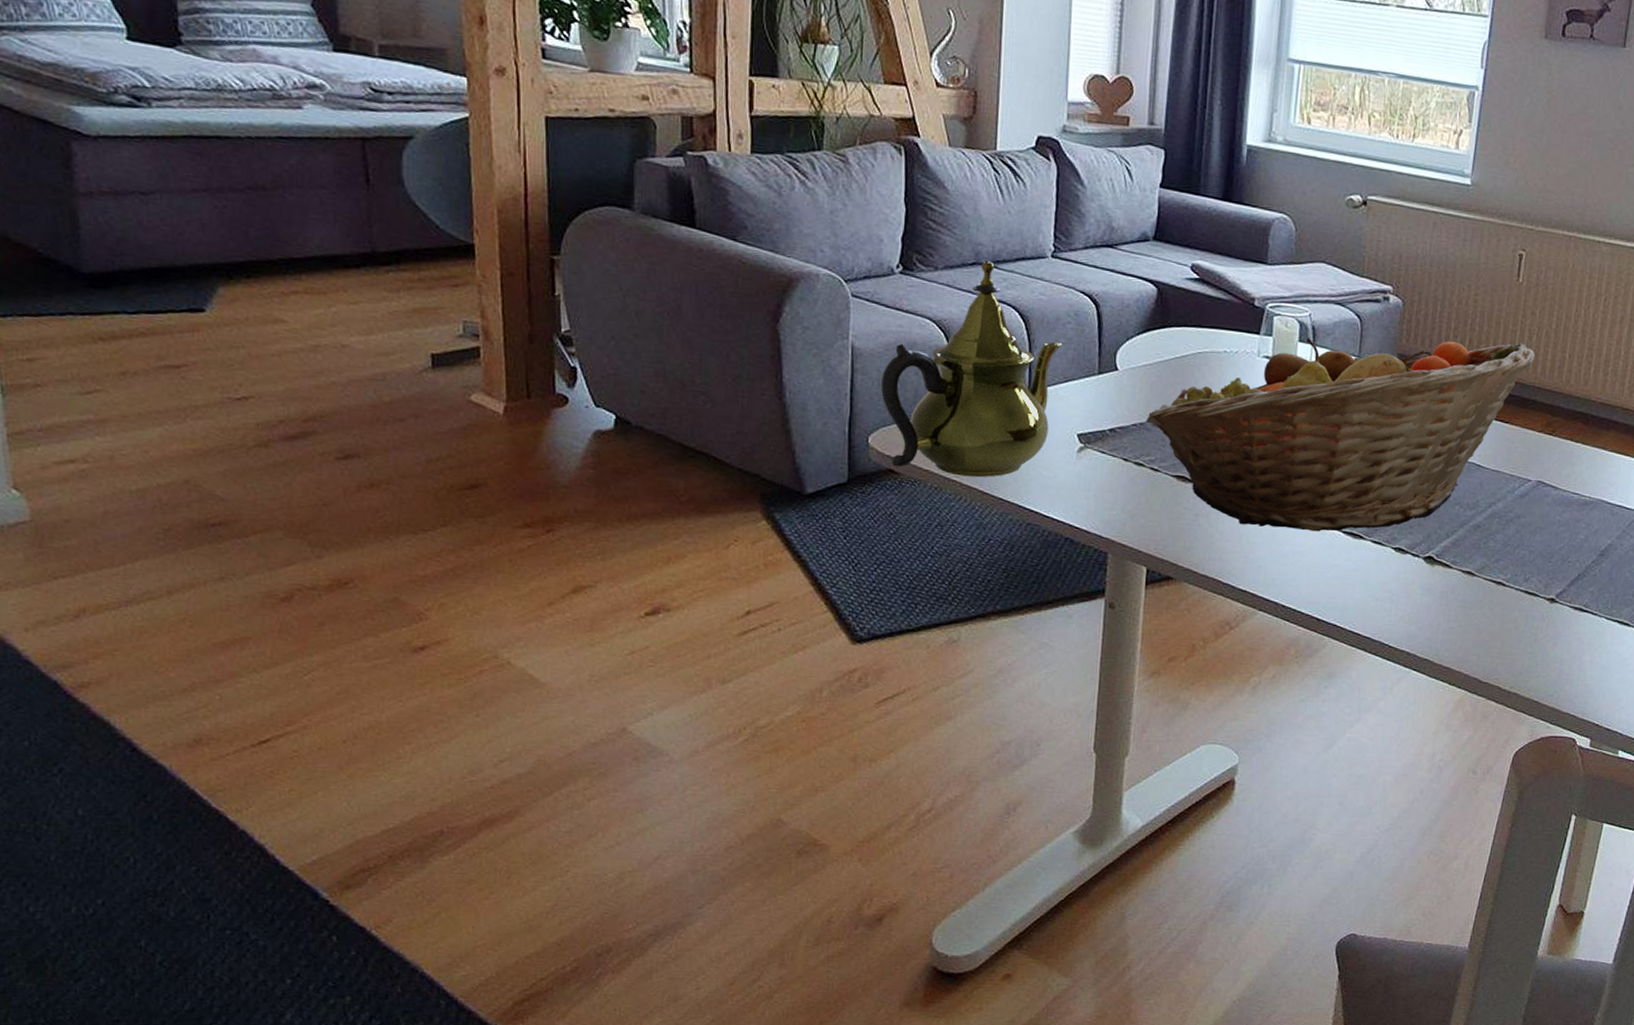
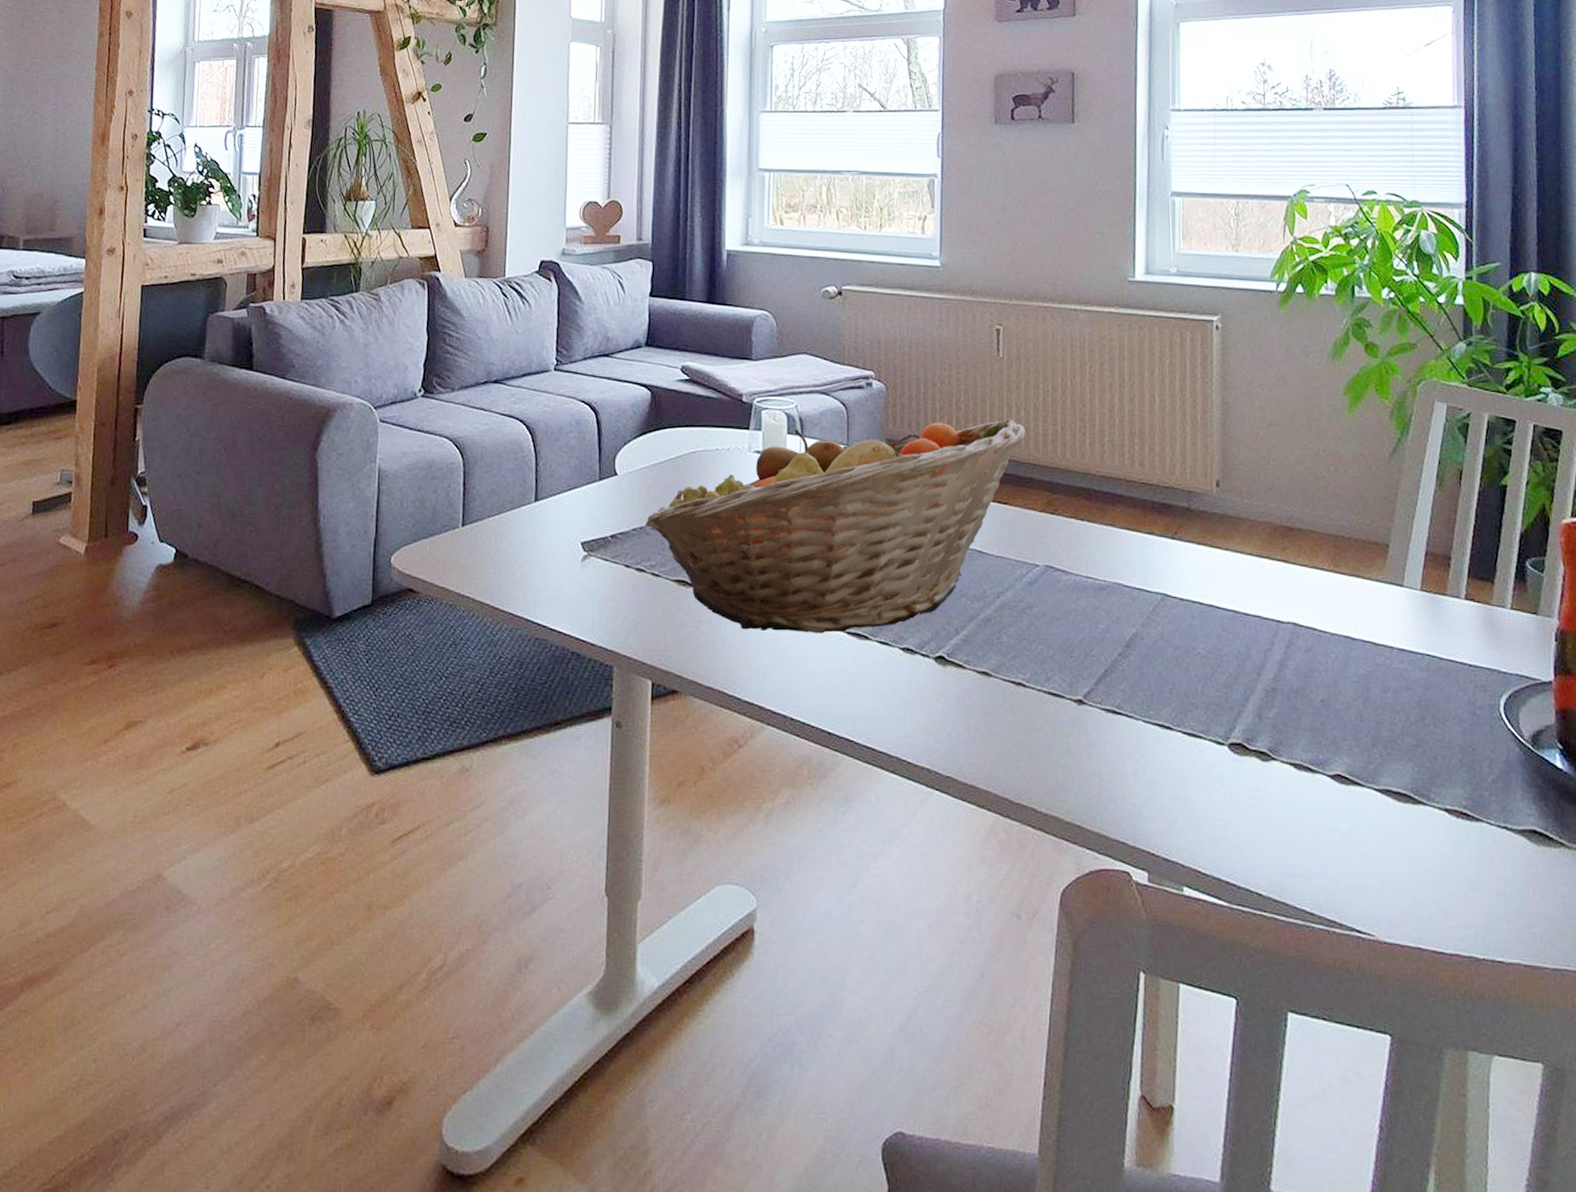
teapot: present [880,260,1063,478] -> none [402,378,566,593]

